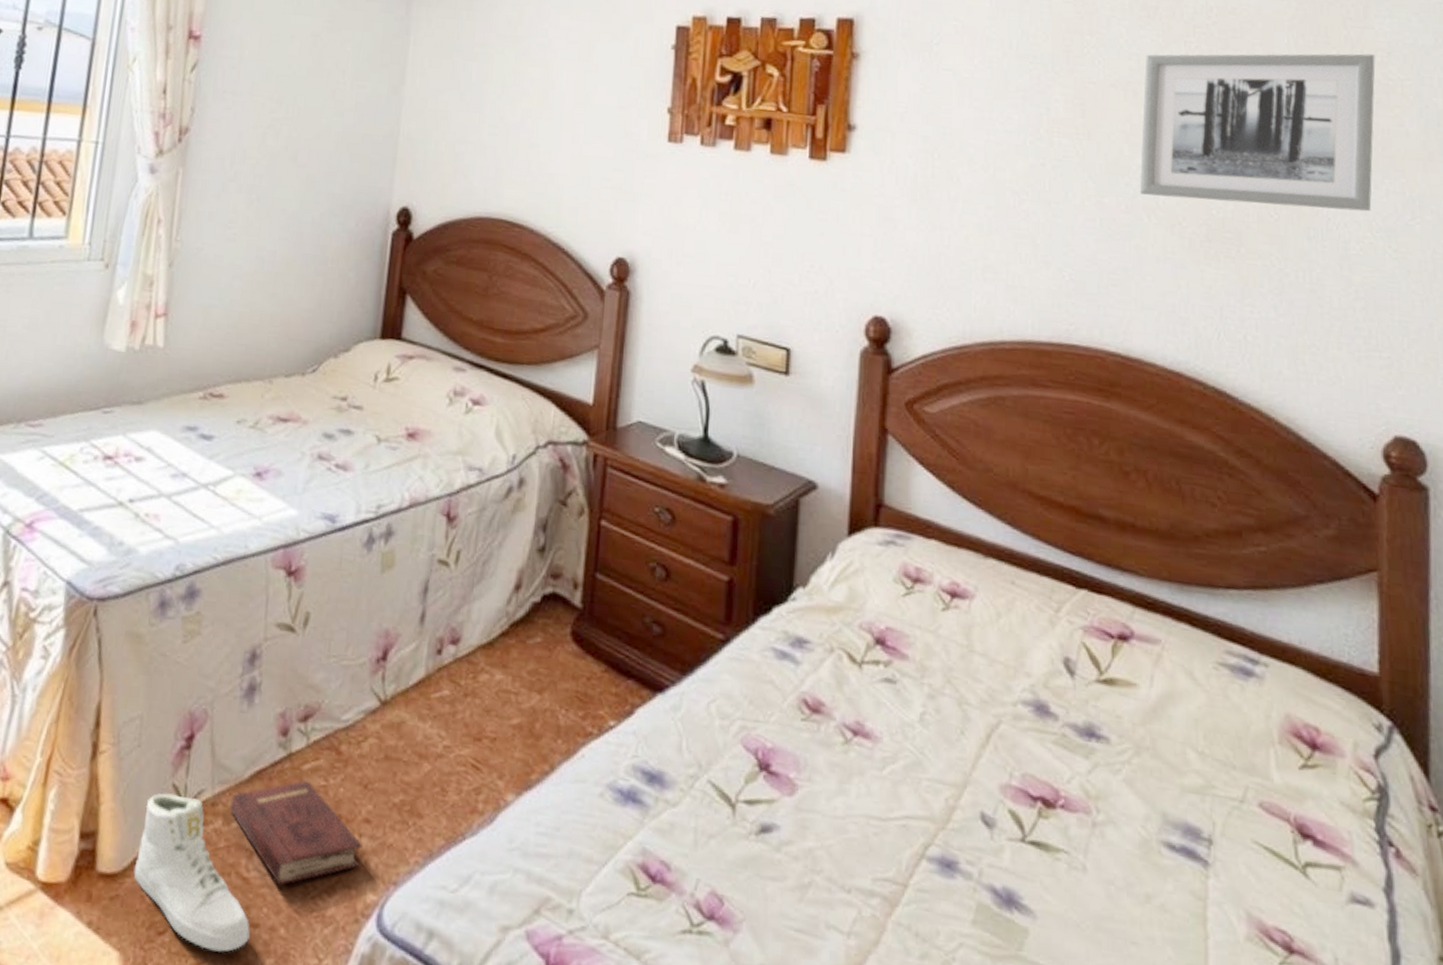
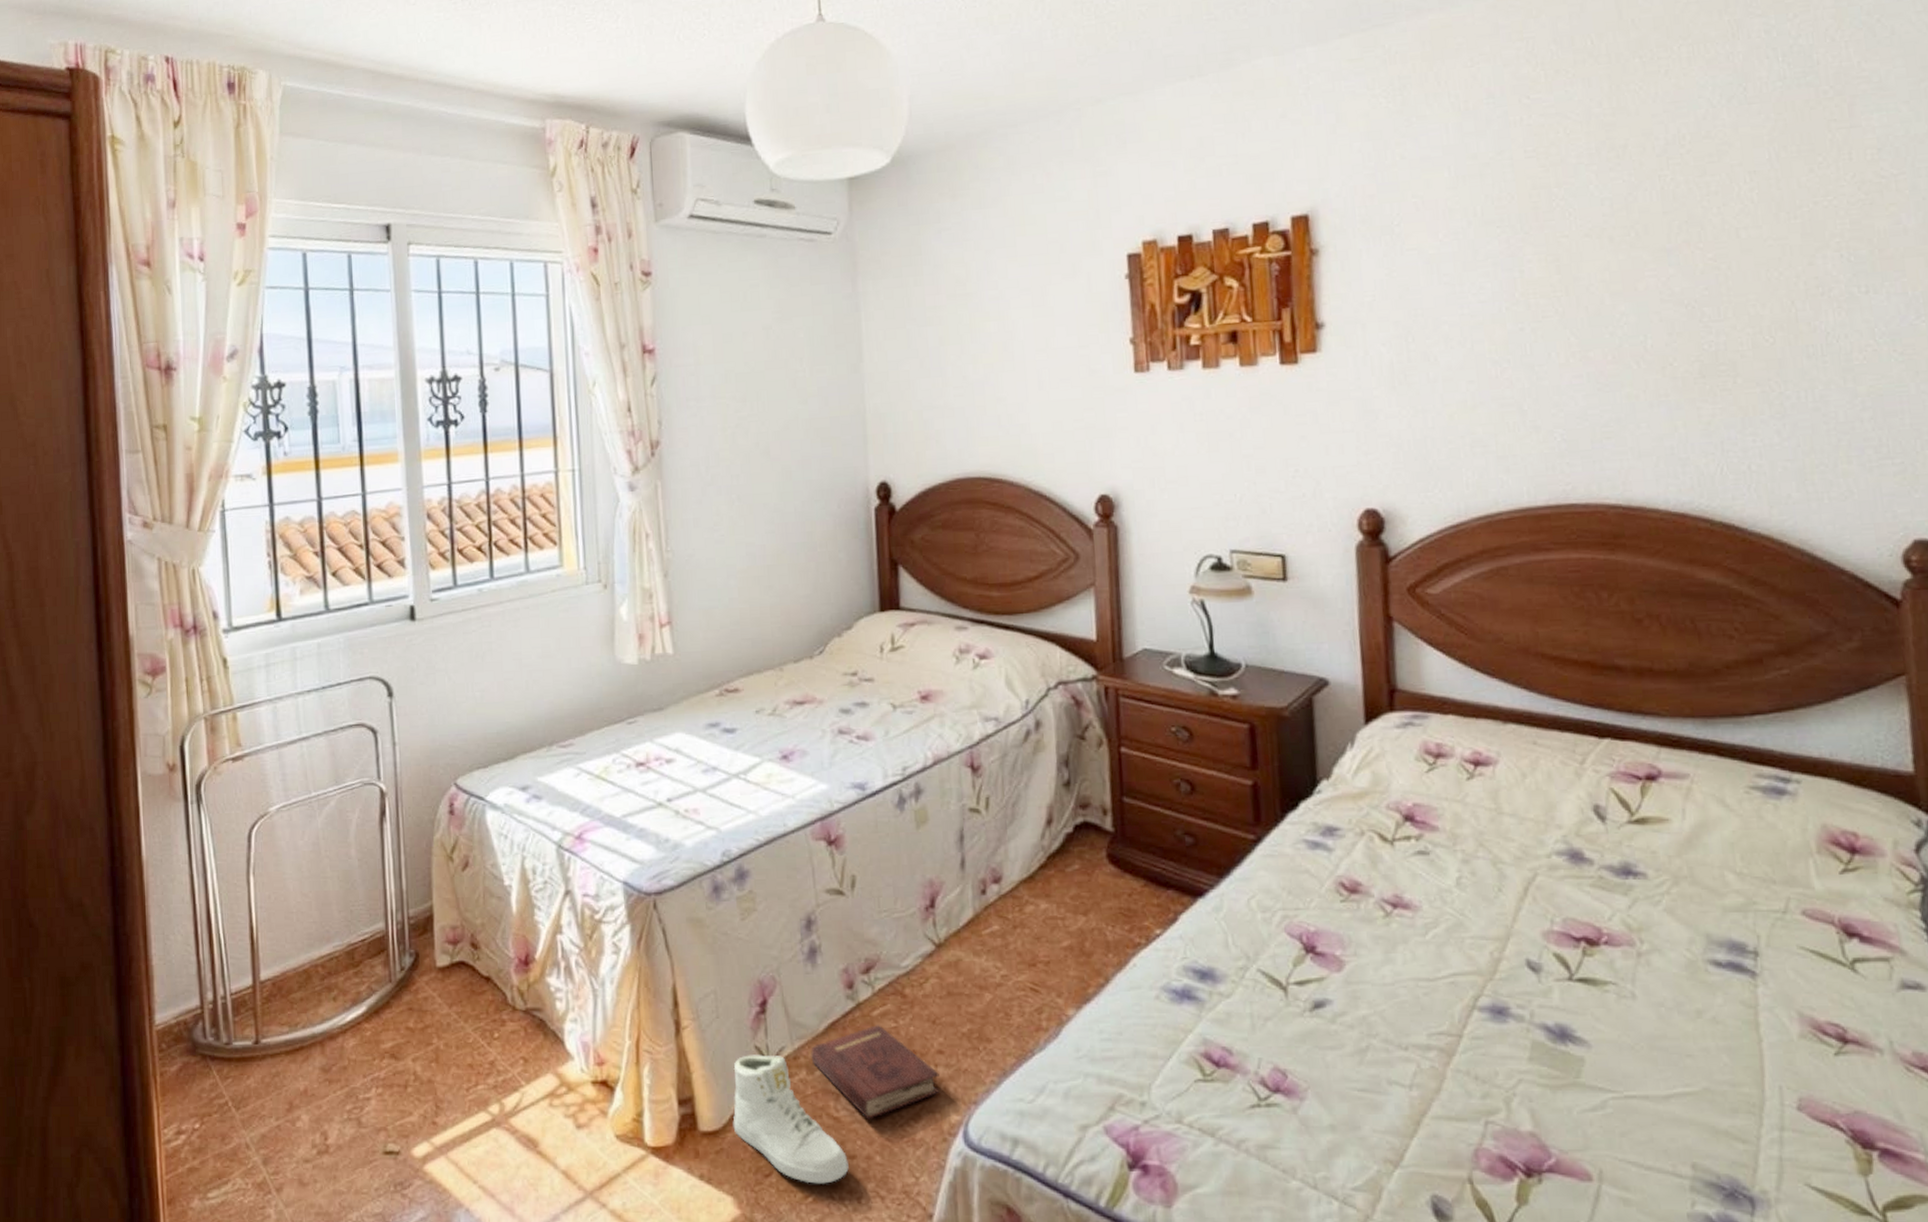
wall art: present [1139,53,1376,212] -> none [1618,154,1872,341]

